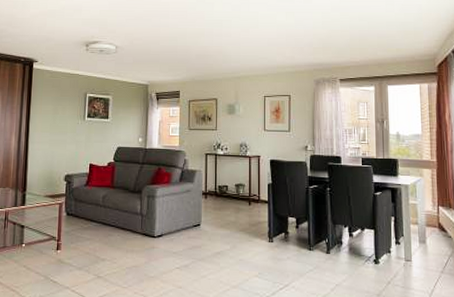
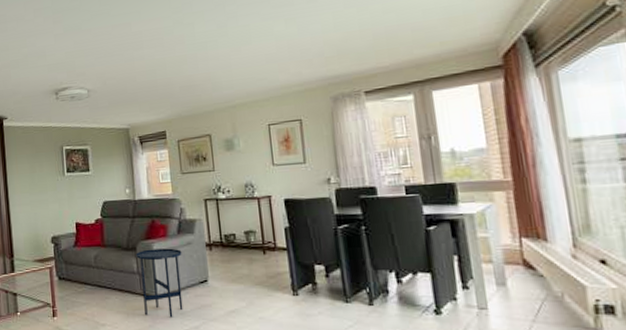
side table: none [141,193,181,256] -> present [136,248,183,318]

